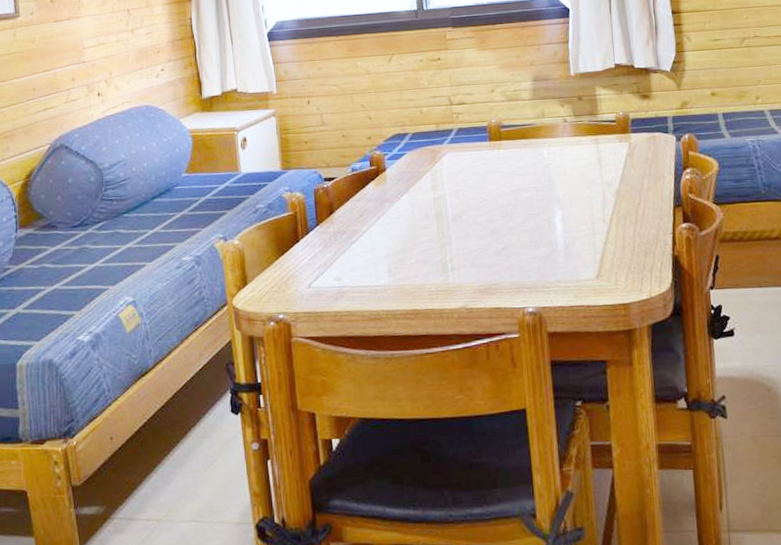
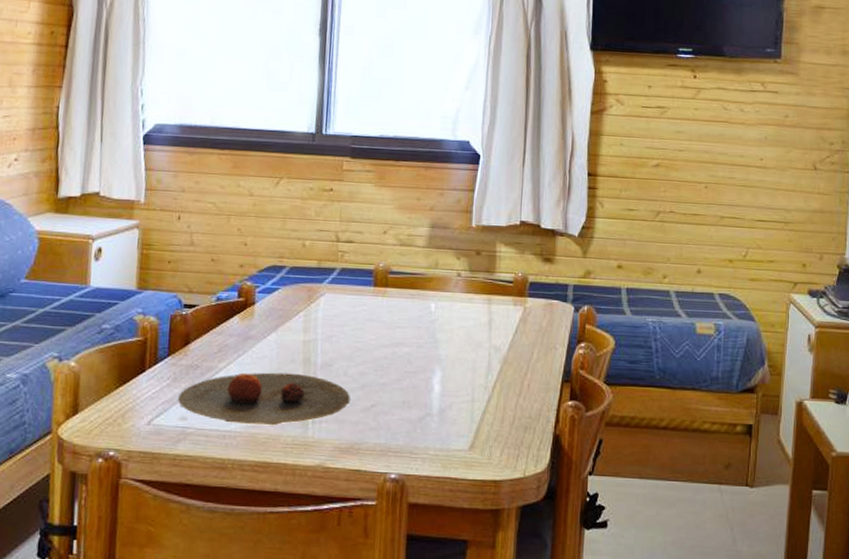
plate: none [331,227,482,279] -> present [178,372,350,426]

